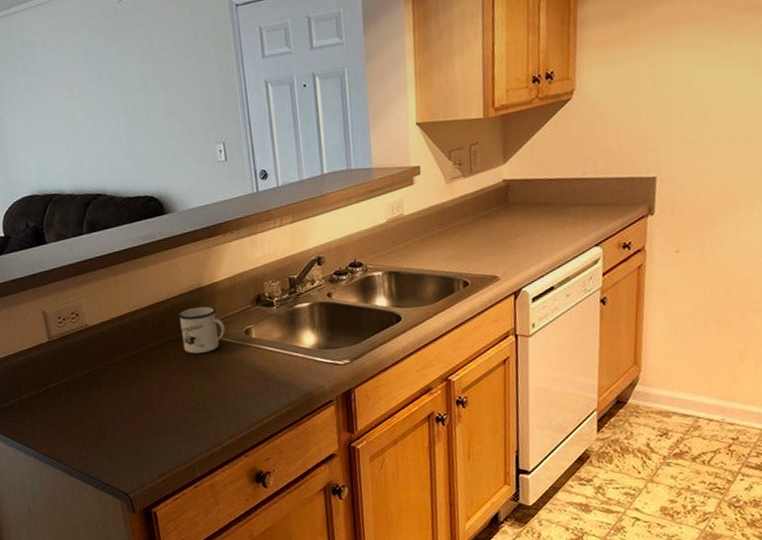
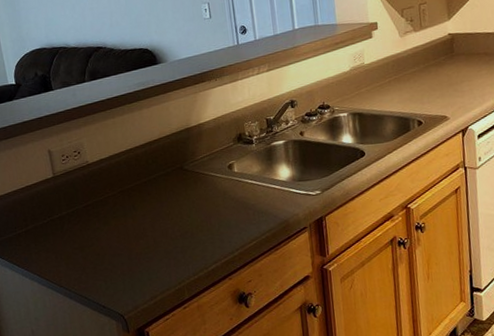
mug: present [178,305,226,354] -> none [169,144,211,187]

